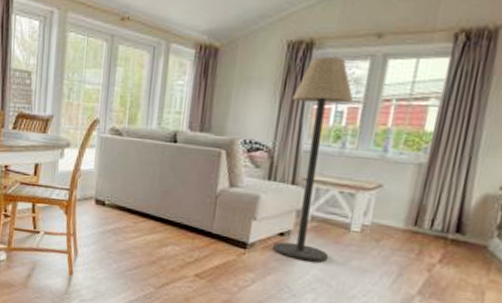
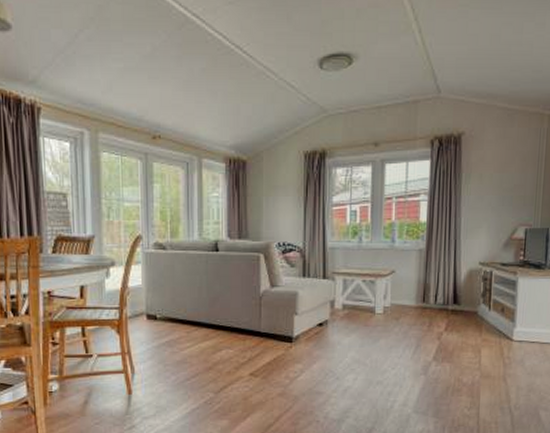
floor lamp: present [272,56,353,262] -> none [314,164,363,346]

